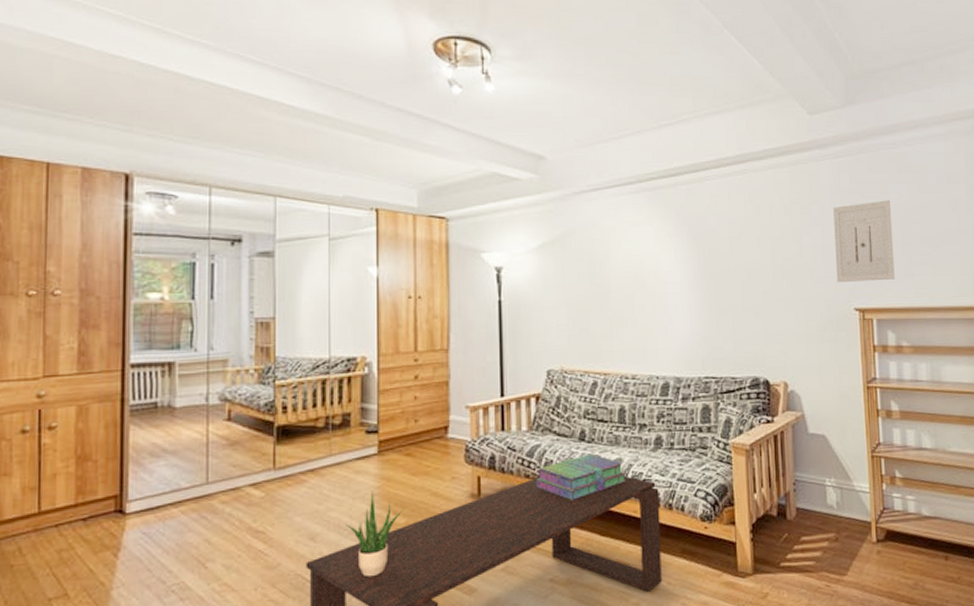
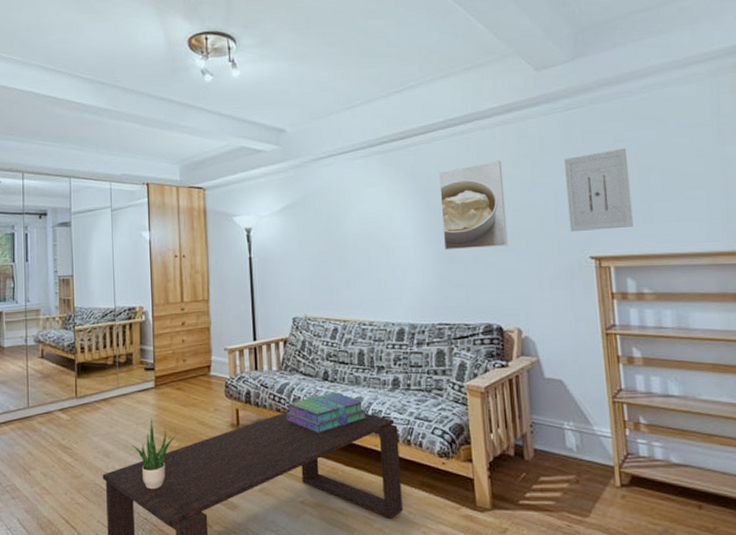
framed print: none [710,206,777,298] -> present [439,161,508,251]

